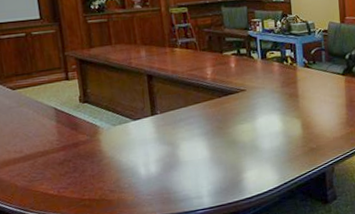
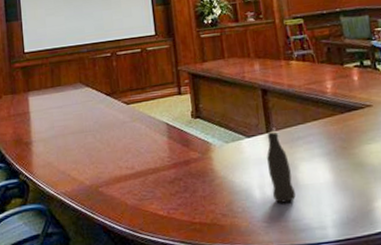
bottle: none [151,113,177,178] -> present [267,130,296,203]

